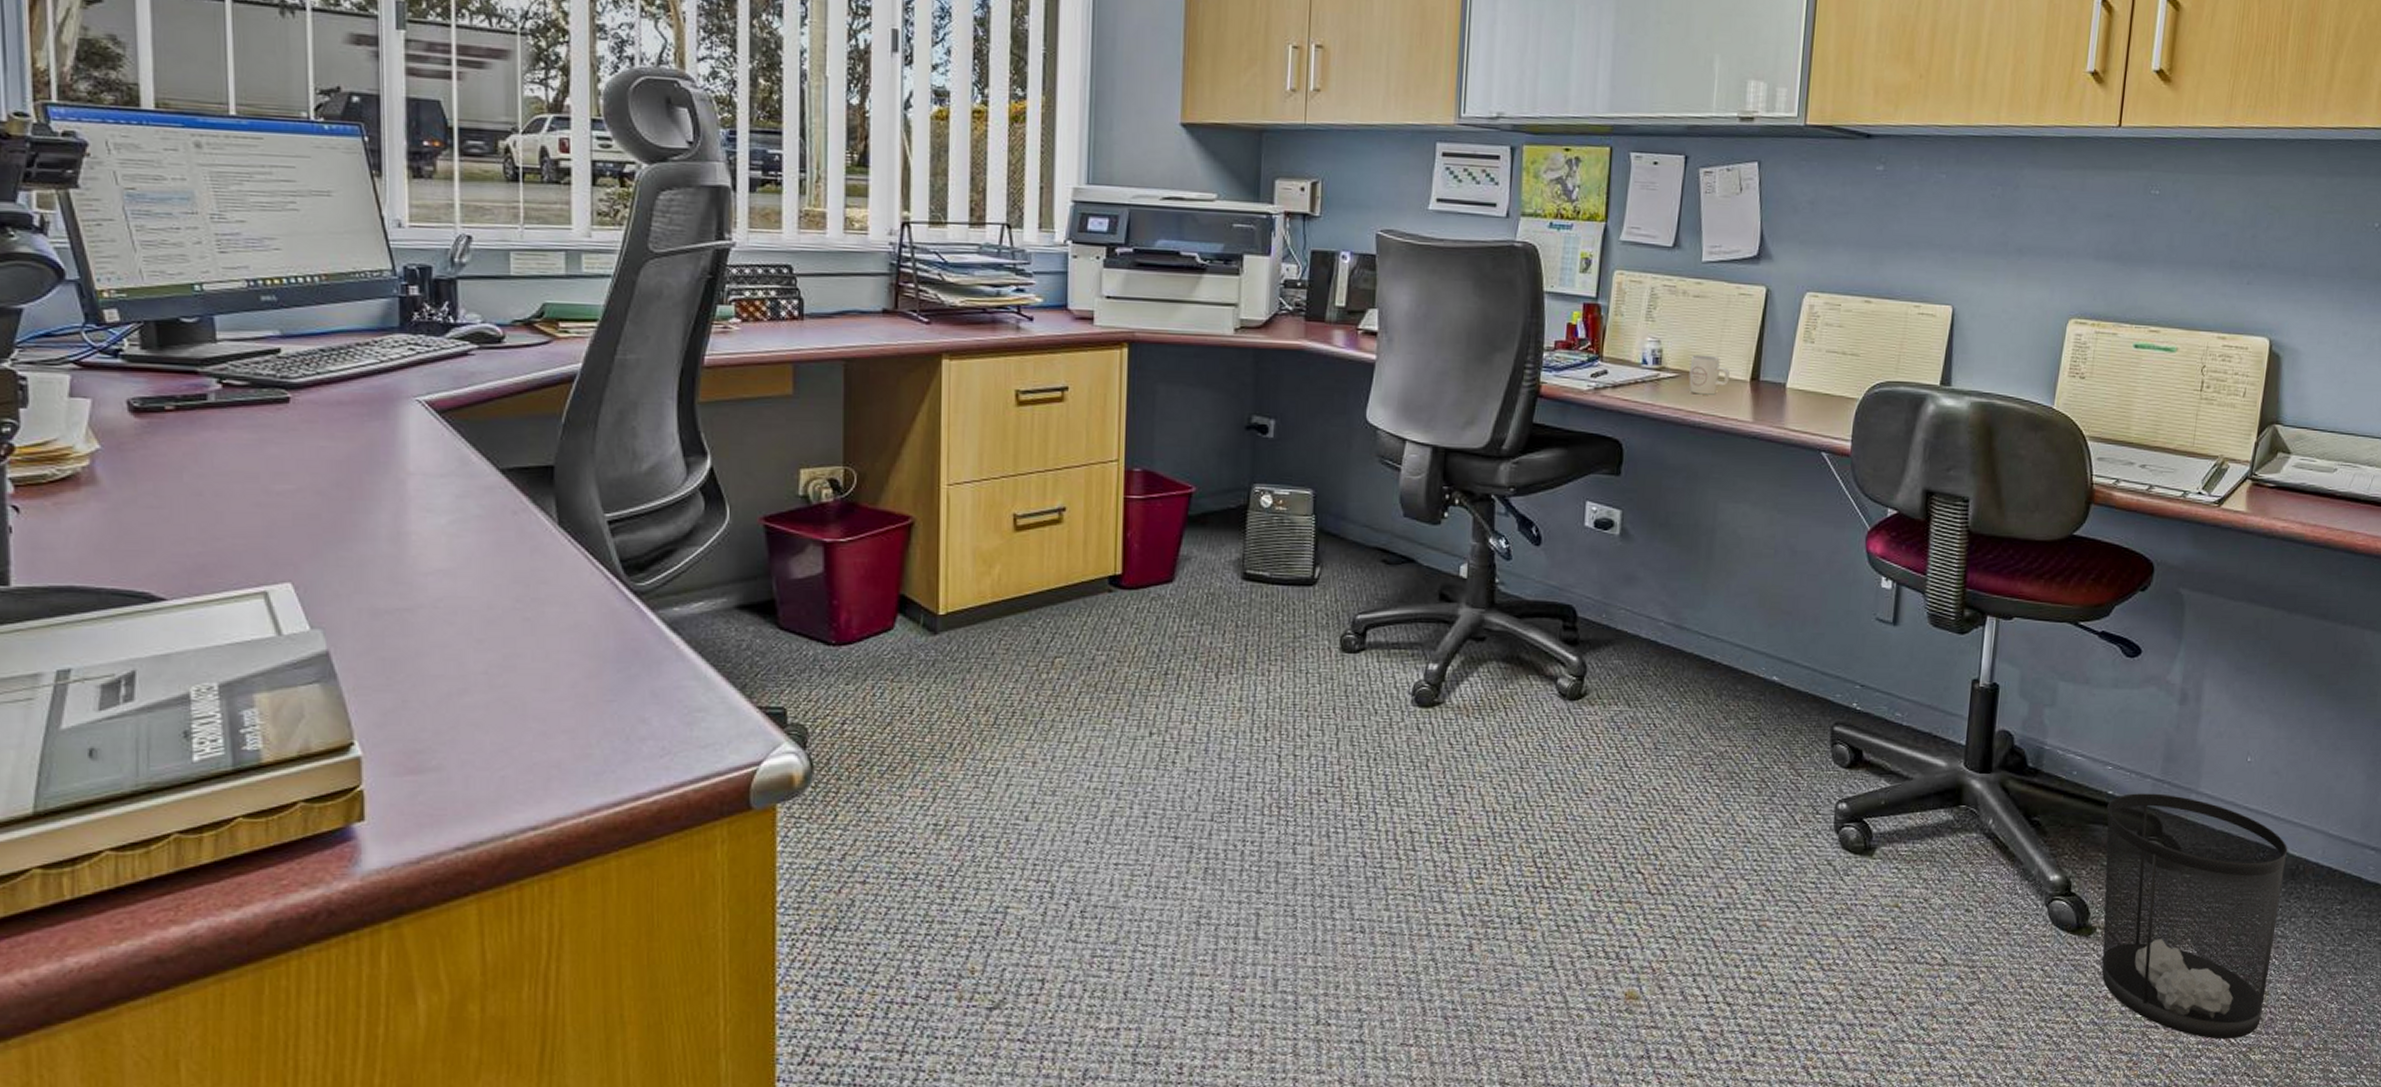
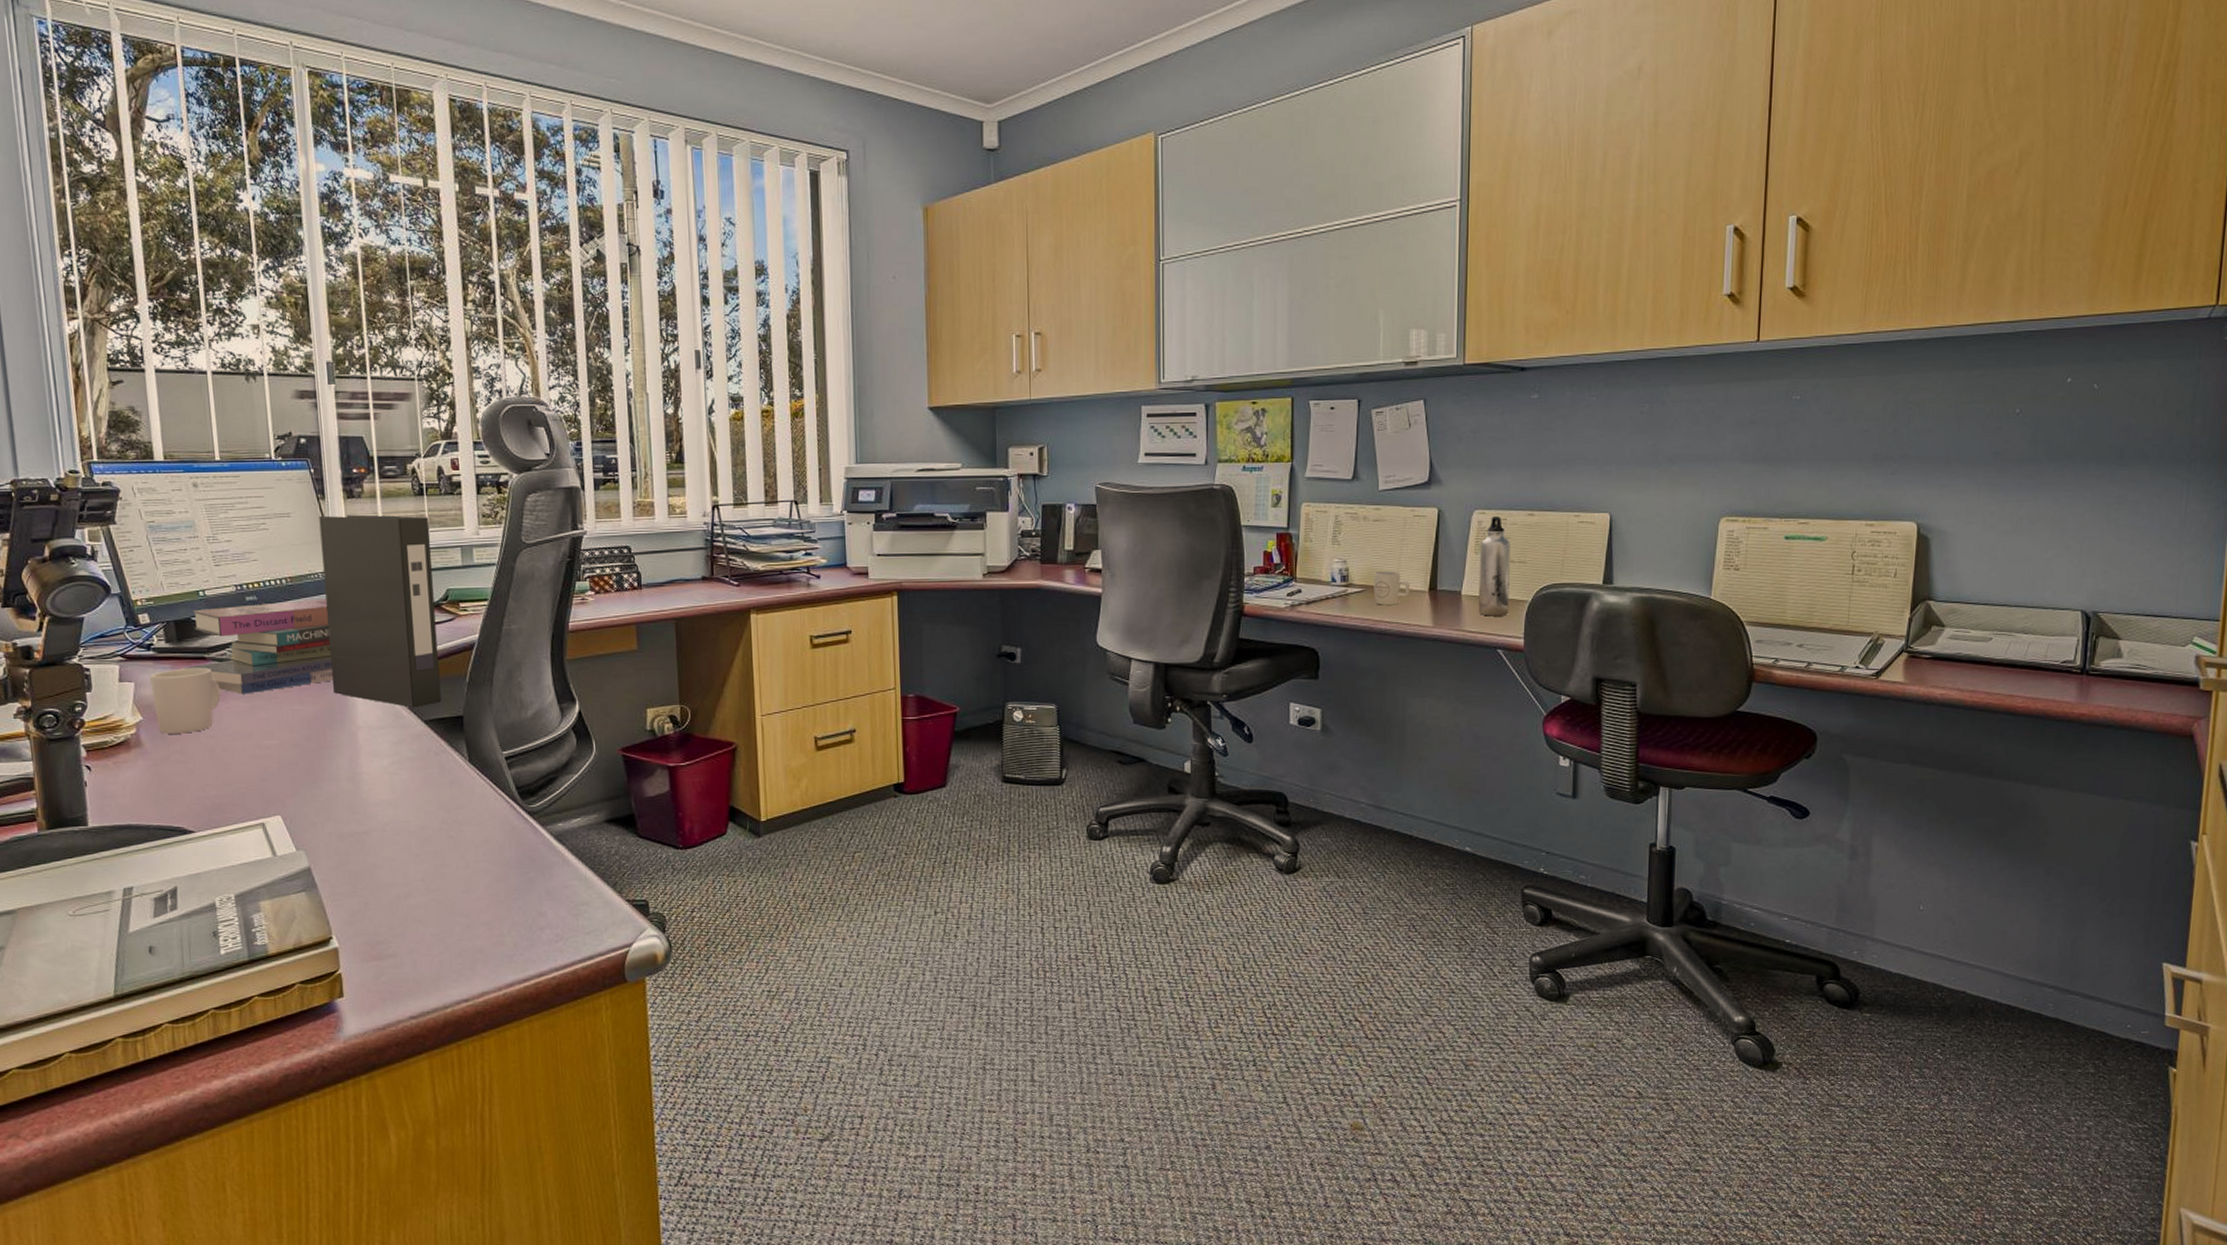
mug: none [115,384,216,470] -> present [150,667,221,734]
books: none [162,304,379,423] -> present [182,599,333,694]
binder: none [372,197,526,453] -> present [319,514,442,708]
water bottle: none [1803,301,1844,415] -> present [1478,516,1512,616]
waste bin: present [2101,793,2288,1040] -> none [1785,941,1966,1164]

